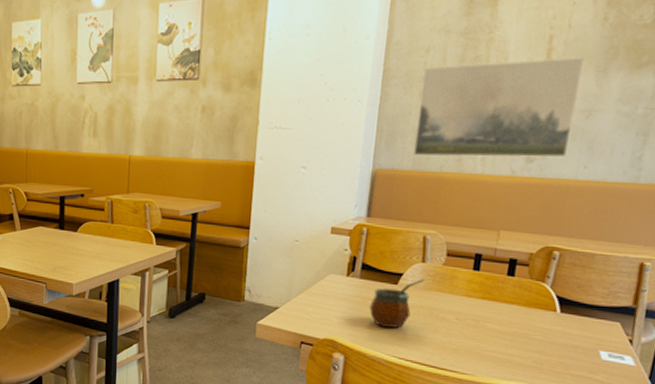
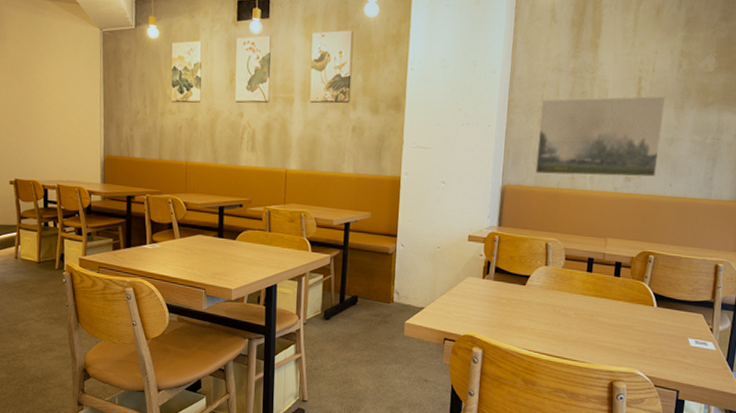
gourd: present [369,278,425,328] -> none [503,279,549,324]

